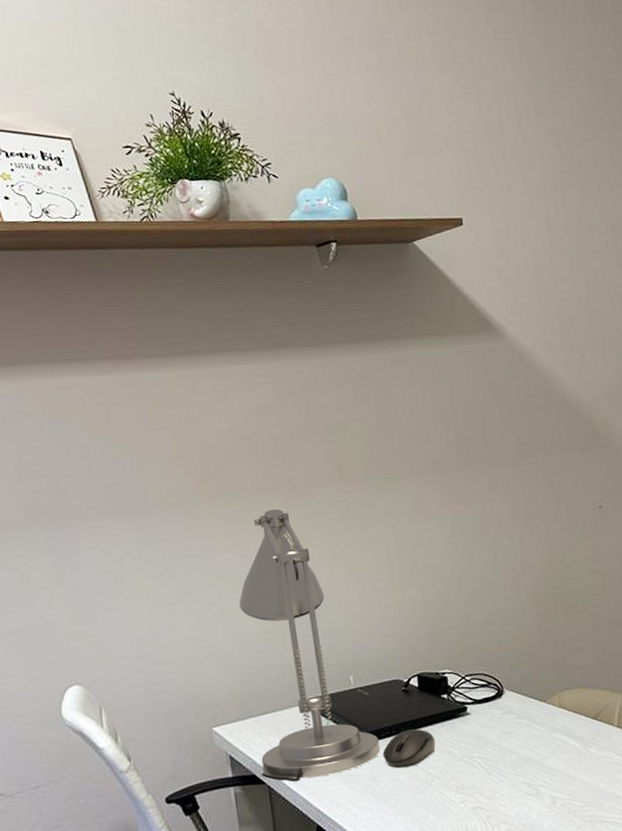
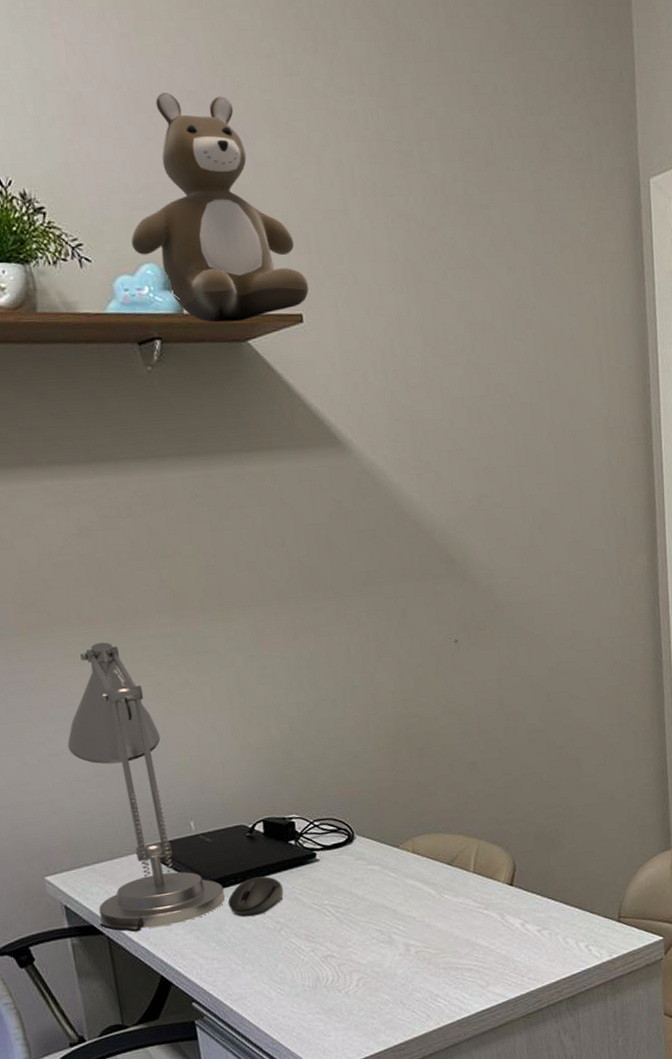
teddy bear: none [313,38,469,227] -> present [130,93,309,323]

